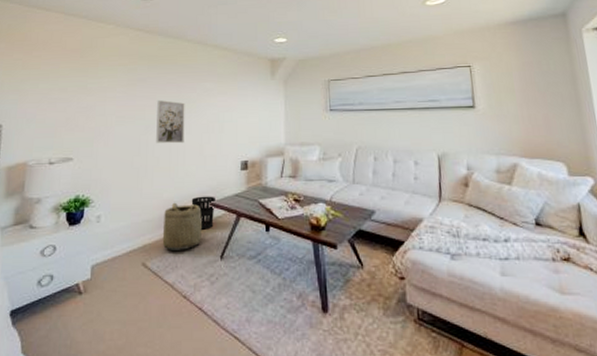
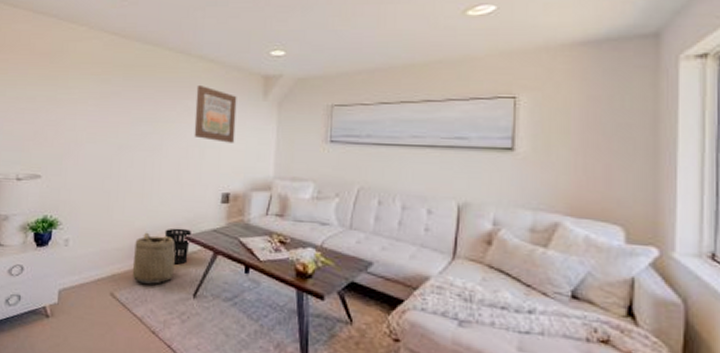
wall art: present [156,99,185,144] -> none [129,116,163,168]
wall art: none [213,70,249,117] -> present [194,86,237,143]

